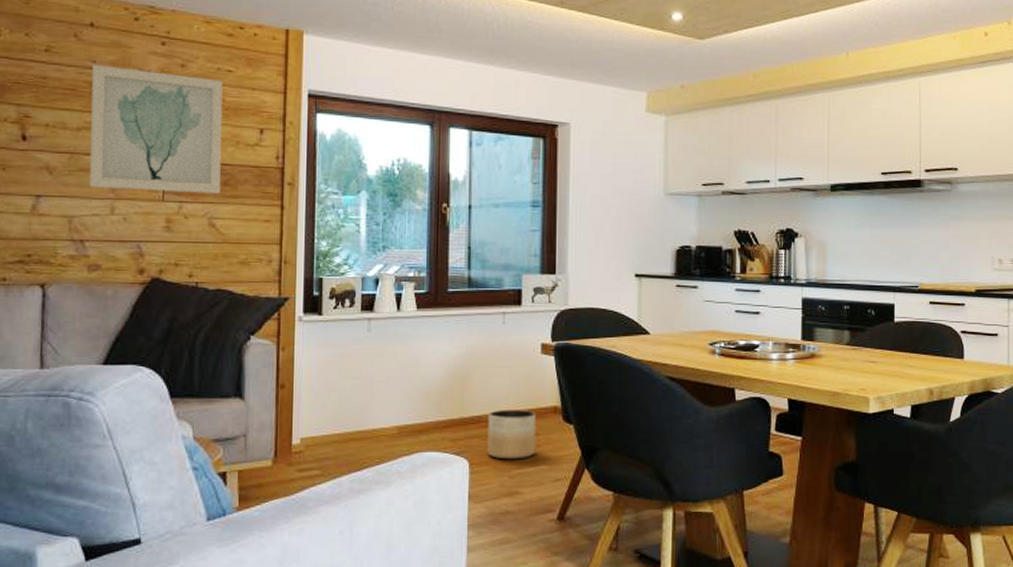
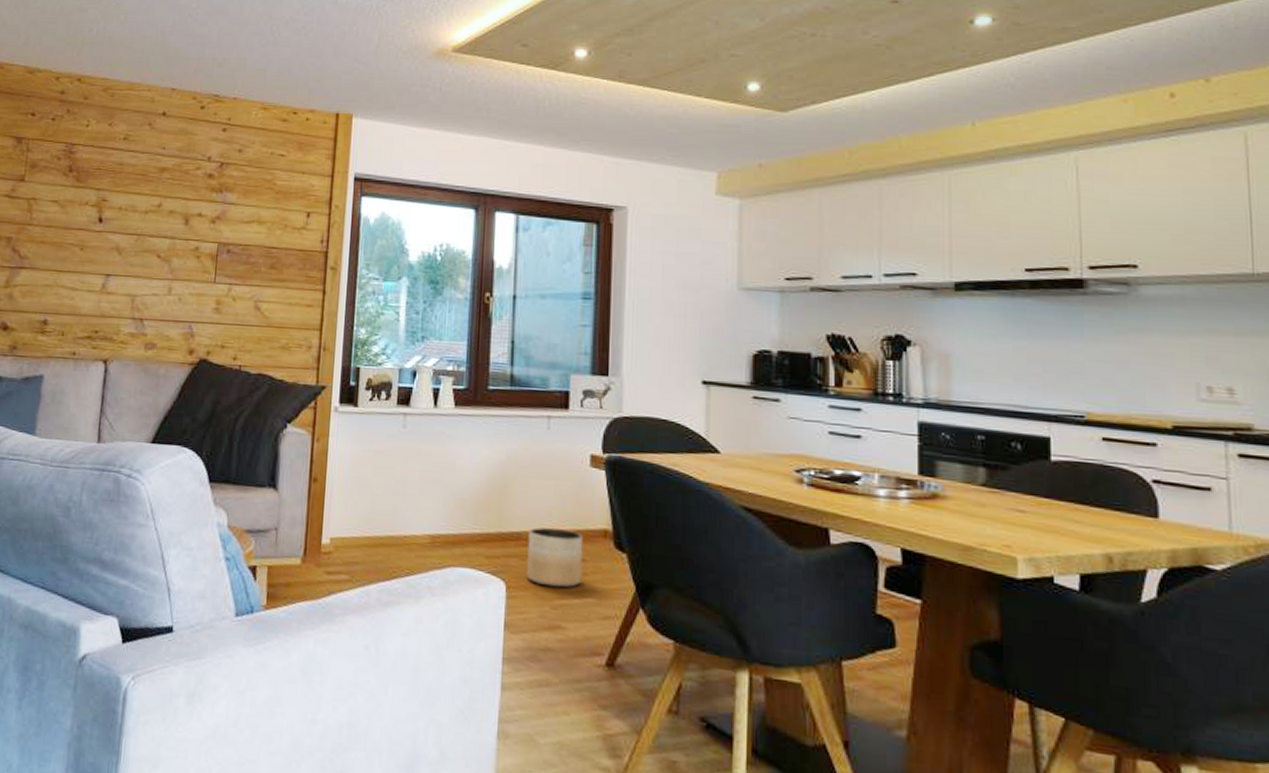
wall art: present [89,65,223,194] -> none [151,152,275,277]

